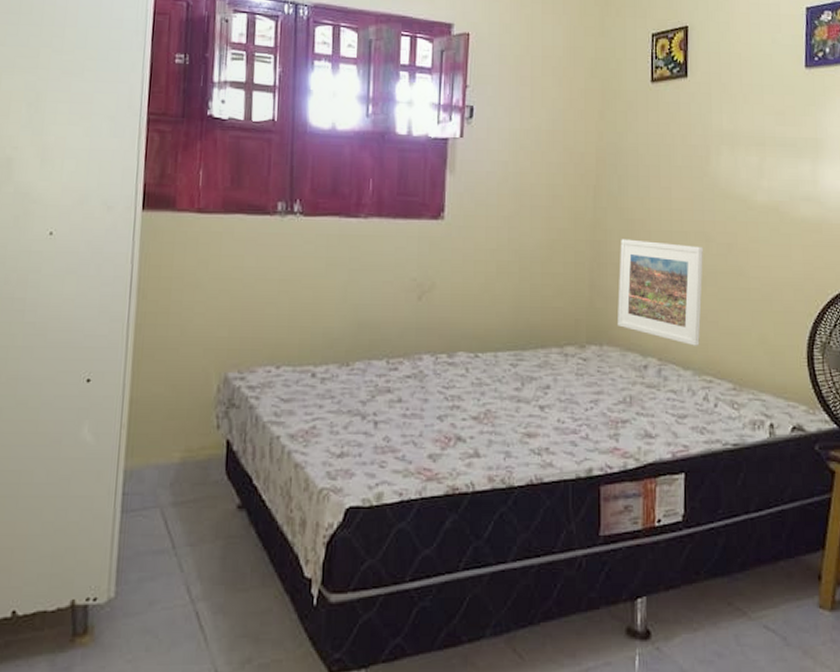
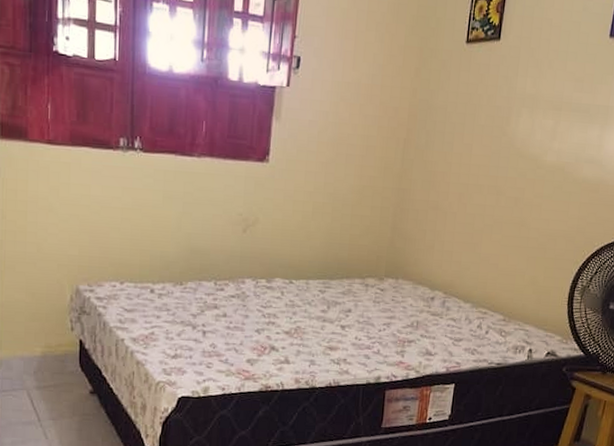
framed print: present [618,239,703,346] -> none [413,188,494,284]

